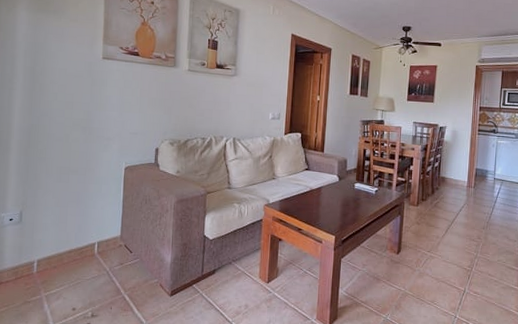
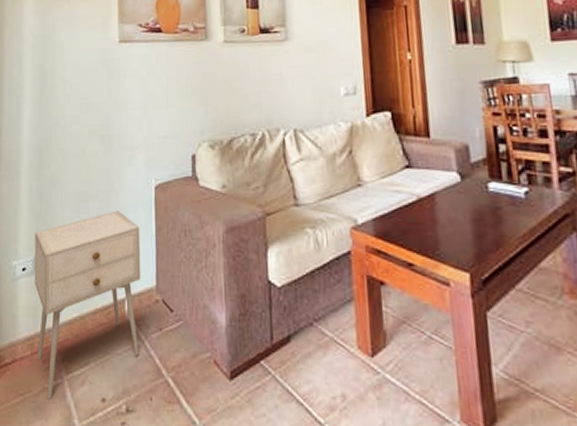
nightstand: none [20,182,111,309] -> present [34,210,141,399]

